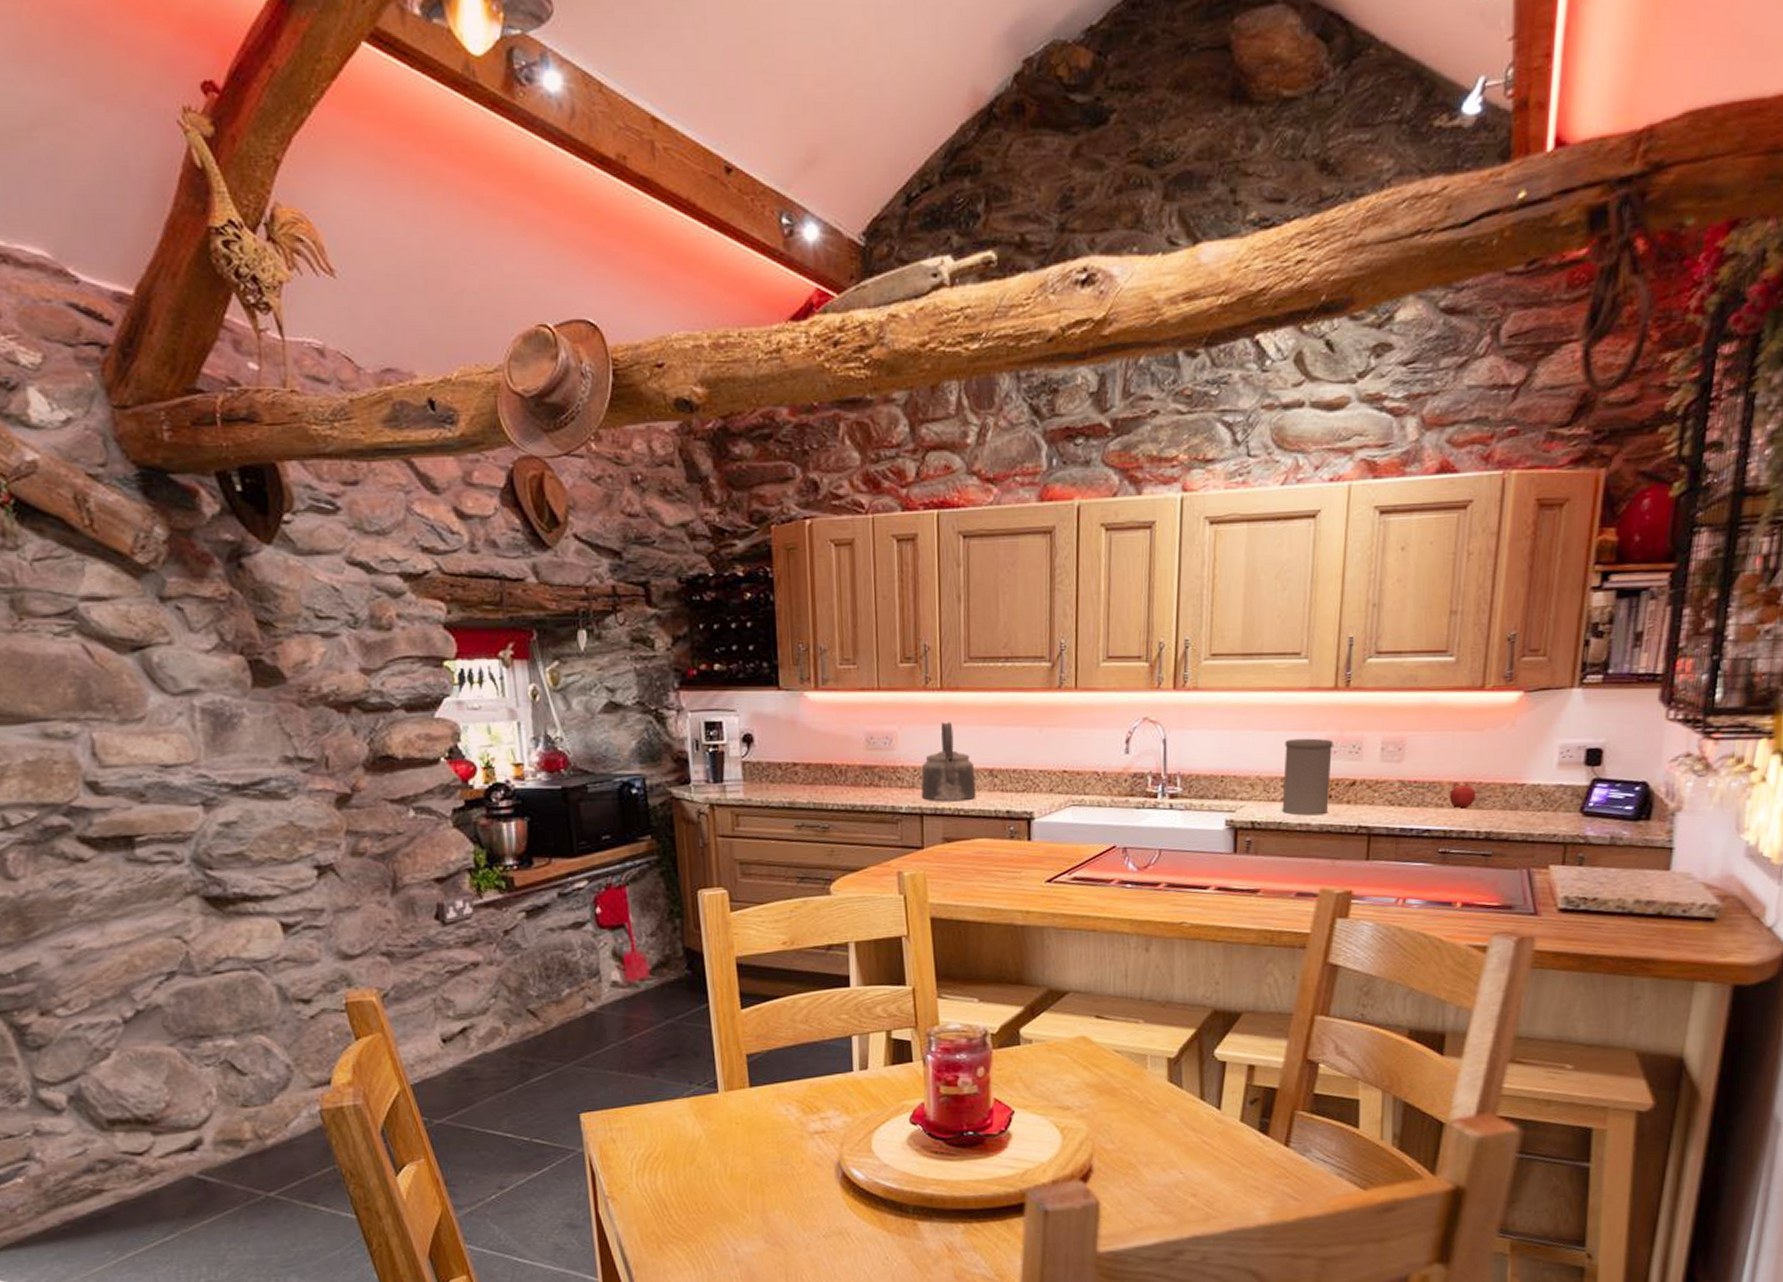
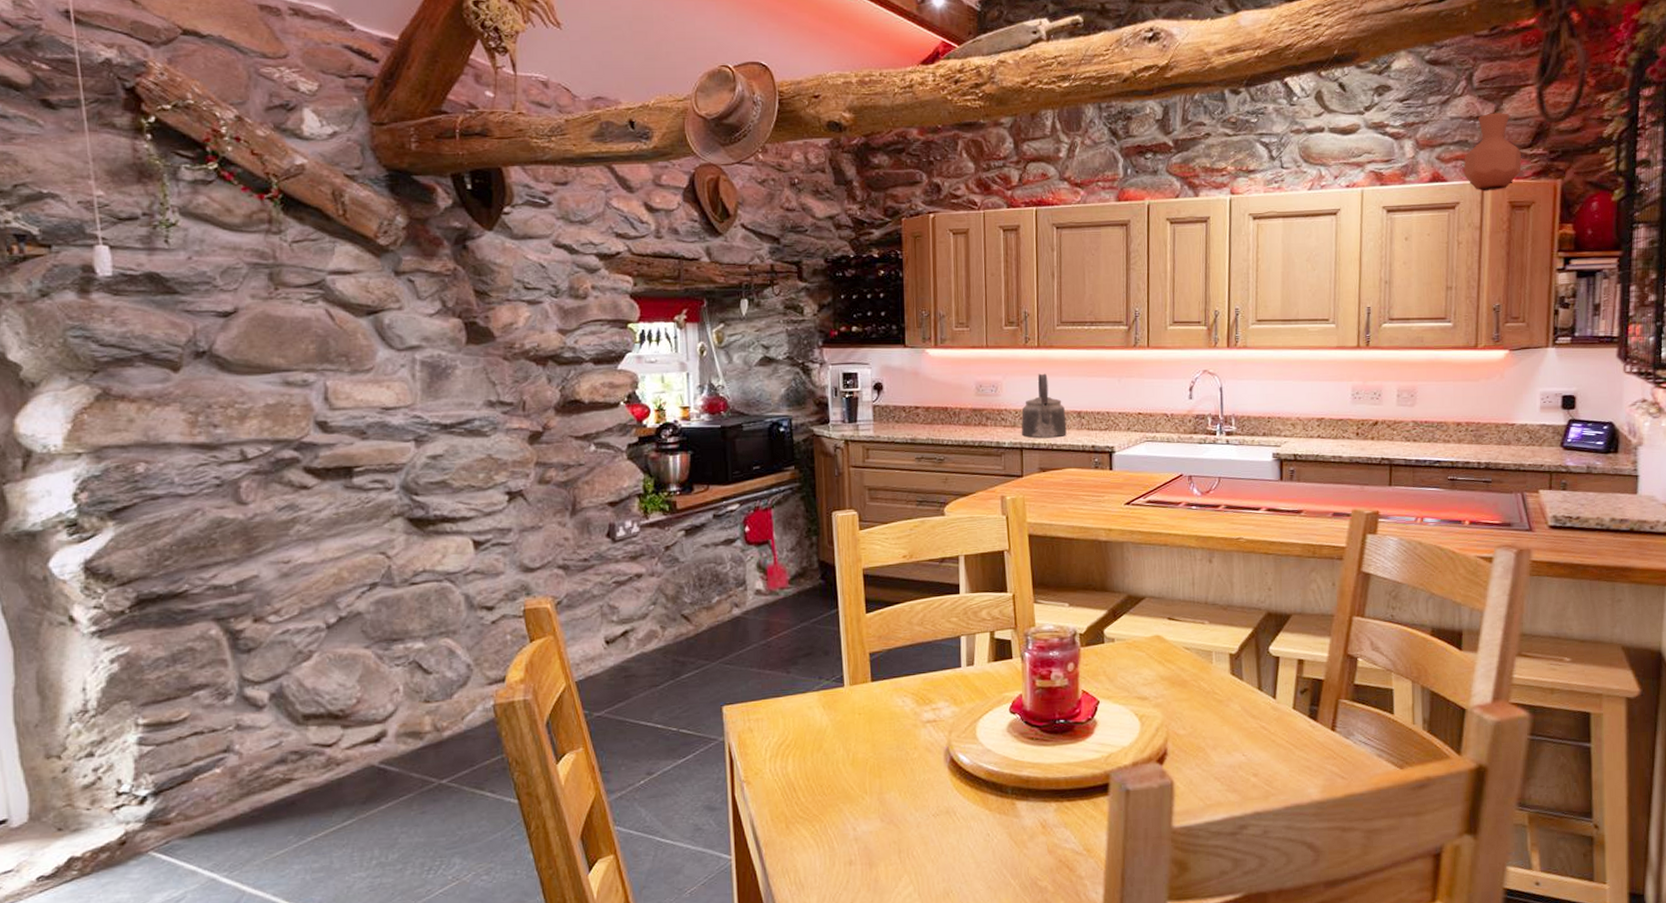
canister: present [1282,738,1333,816] -> none [1318,387,1358,450]
fruit: present [1450,783,1476,808] -> none [1455,423,1476,444]
vase: none [1482,379,1556,485] -> present [1464,113,1521,191]

